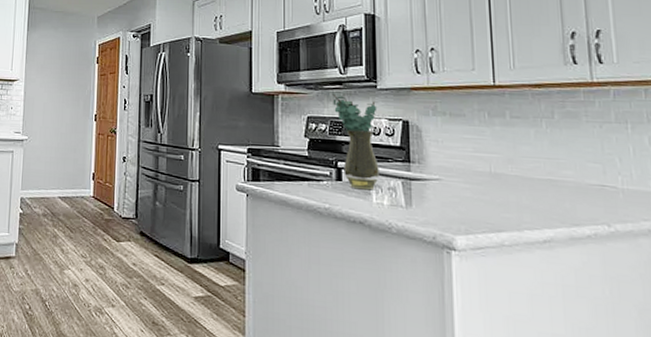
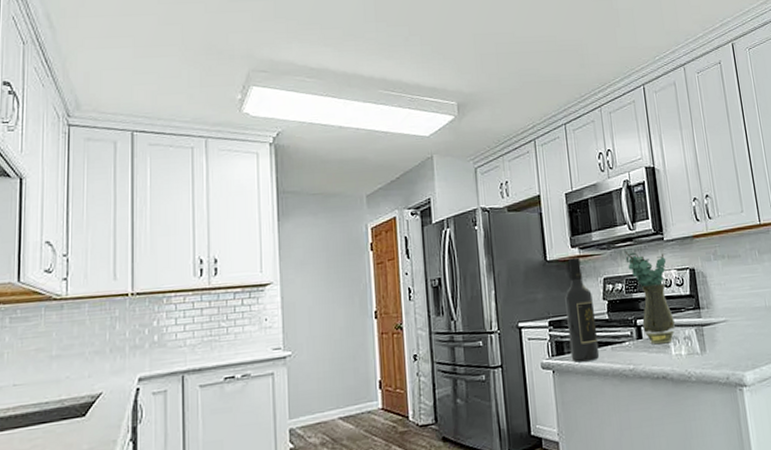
wine bottle: none [266,93,295,193] -> present [564,257,600,363]

